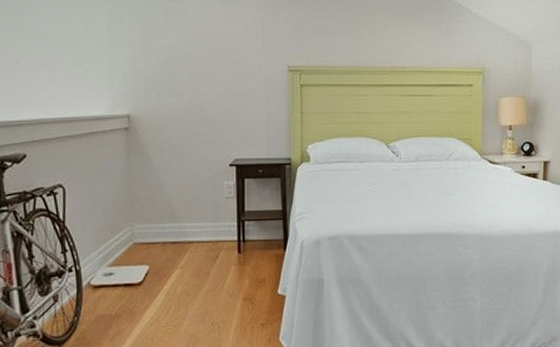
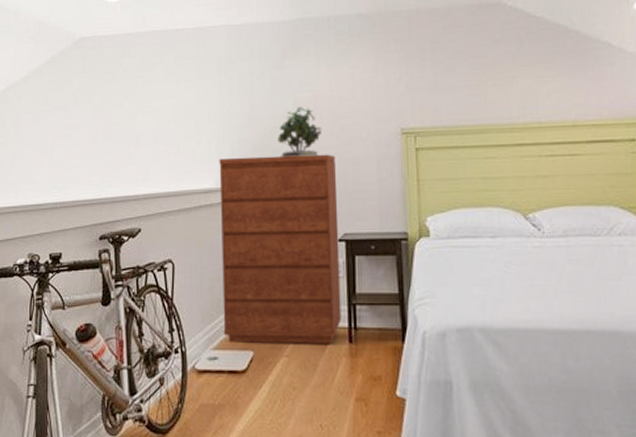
dresser: none [110,86,232,259] -> present [219,154,342,344]
potted plant: none [171,40,215,88] -> present [278,107,323,157]

